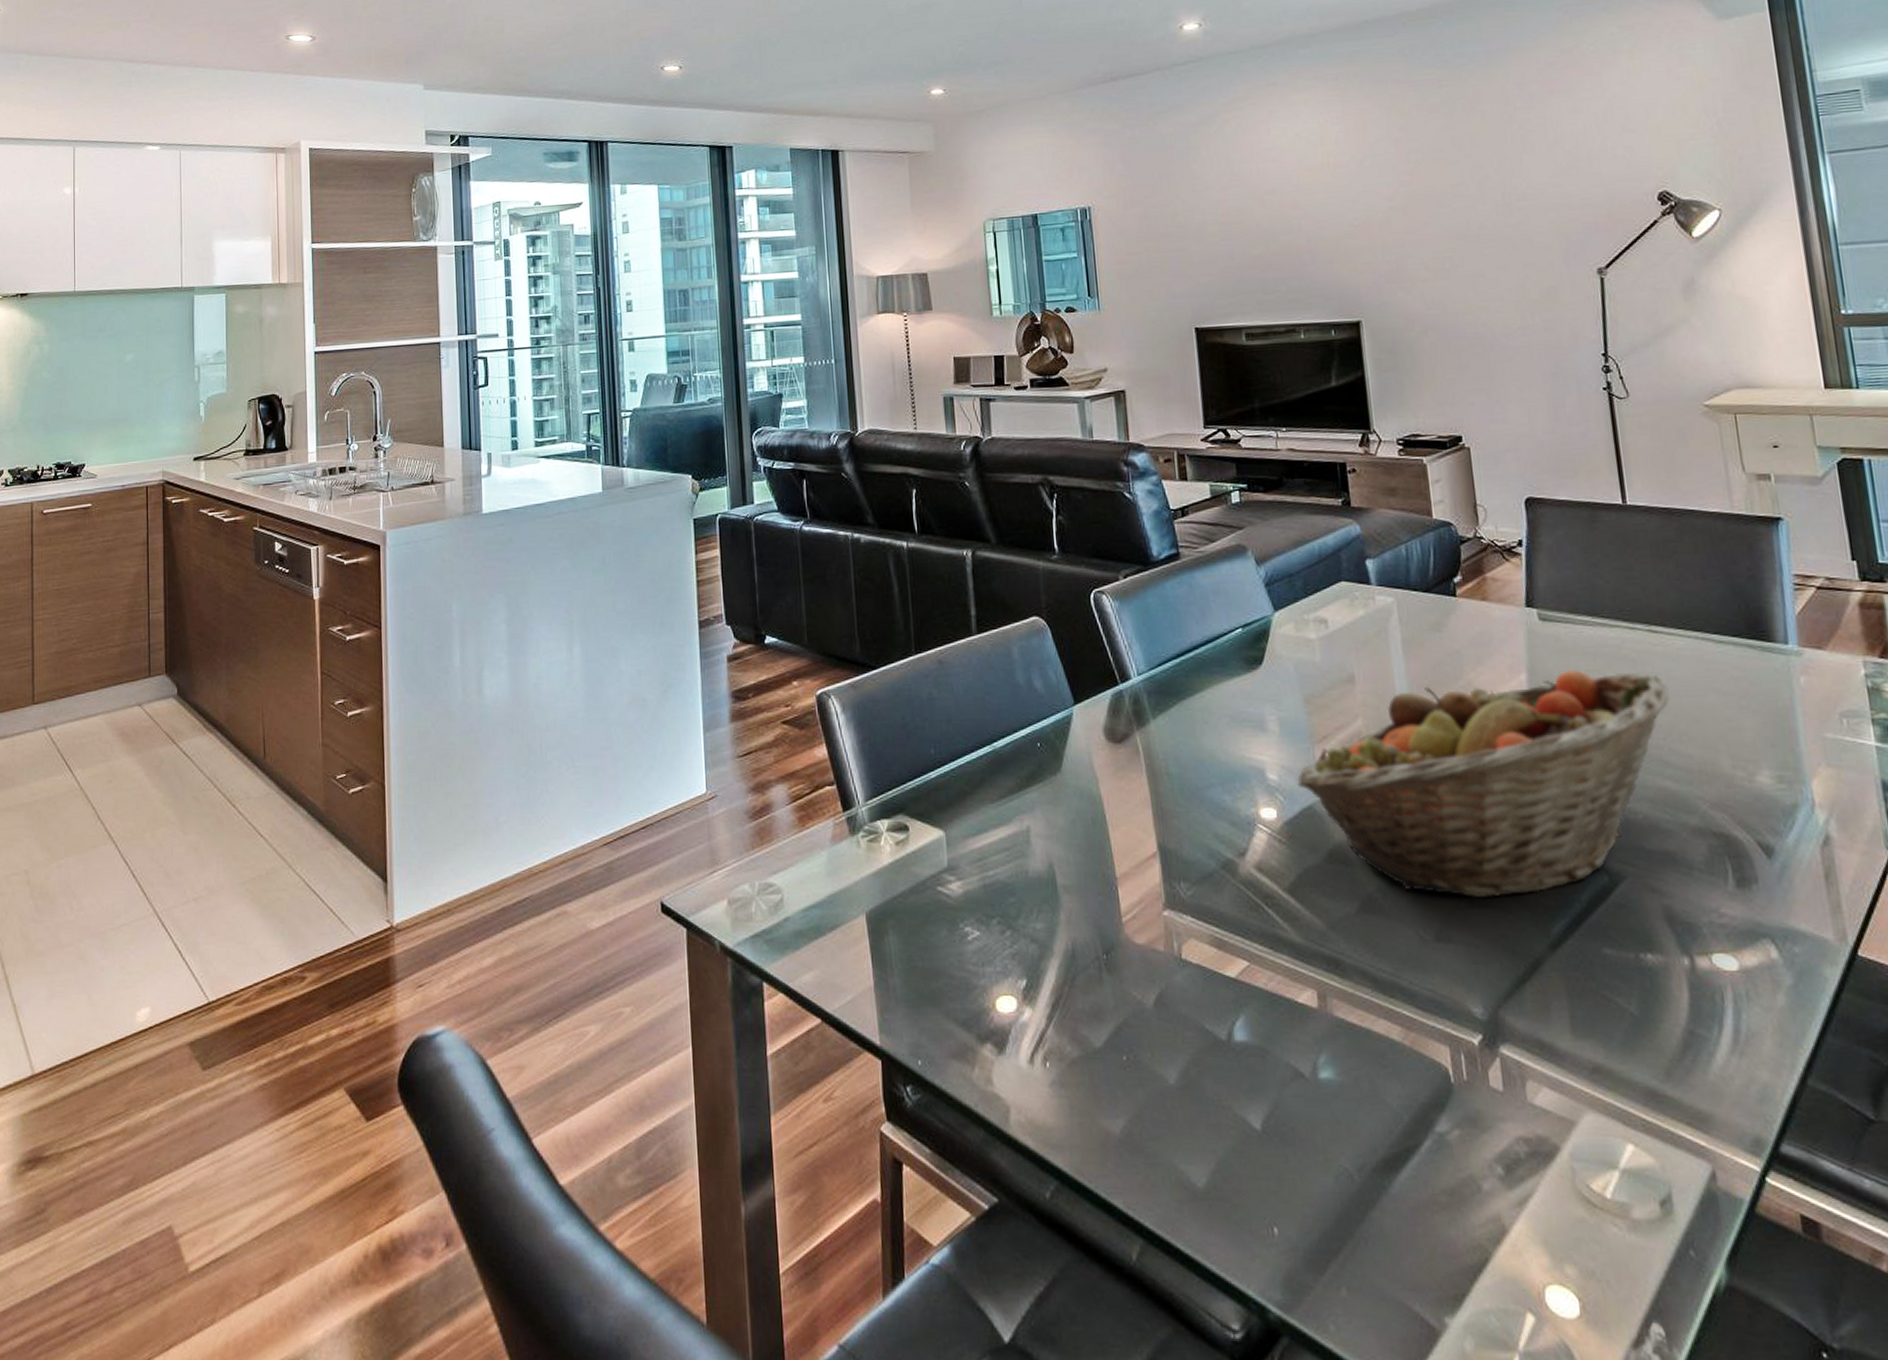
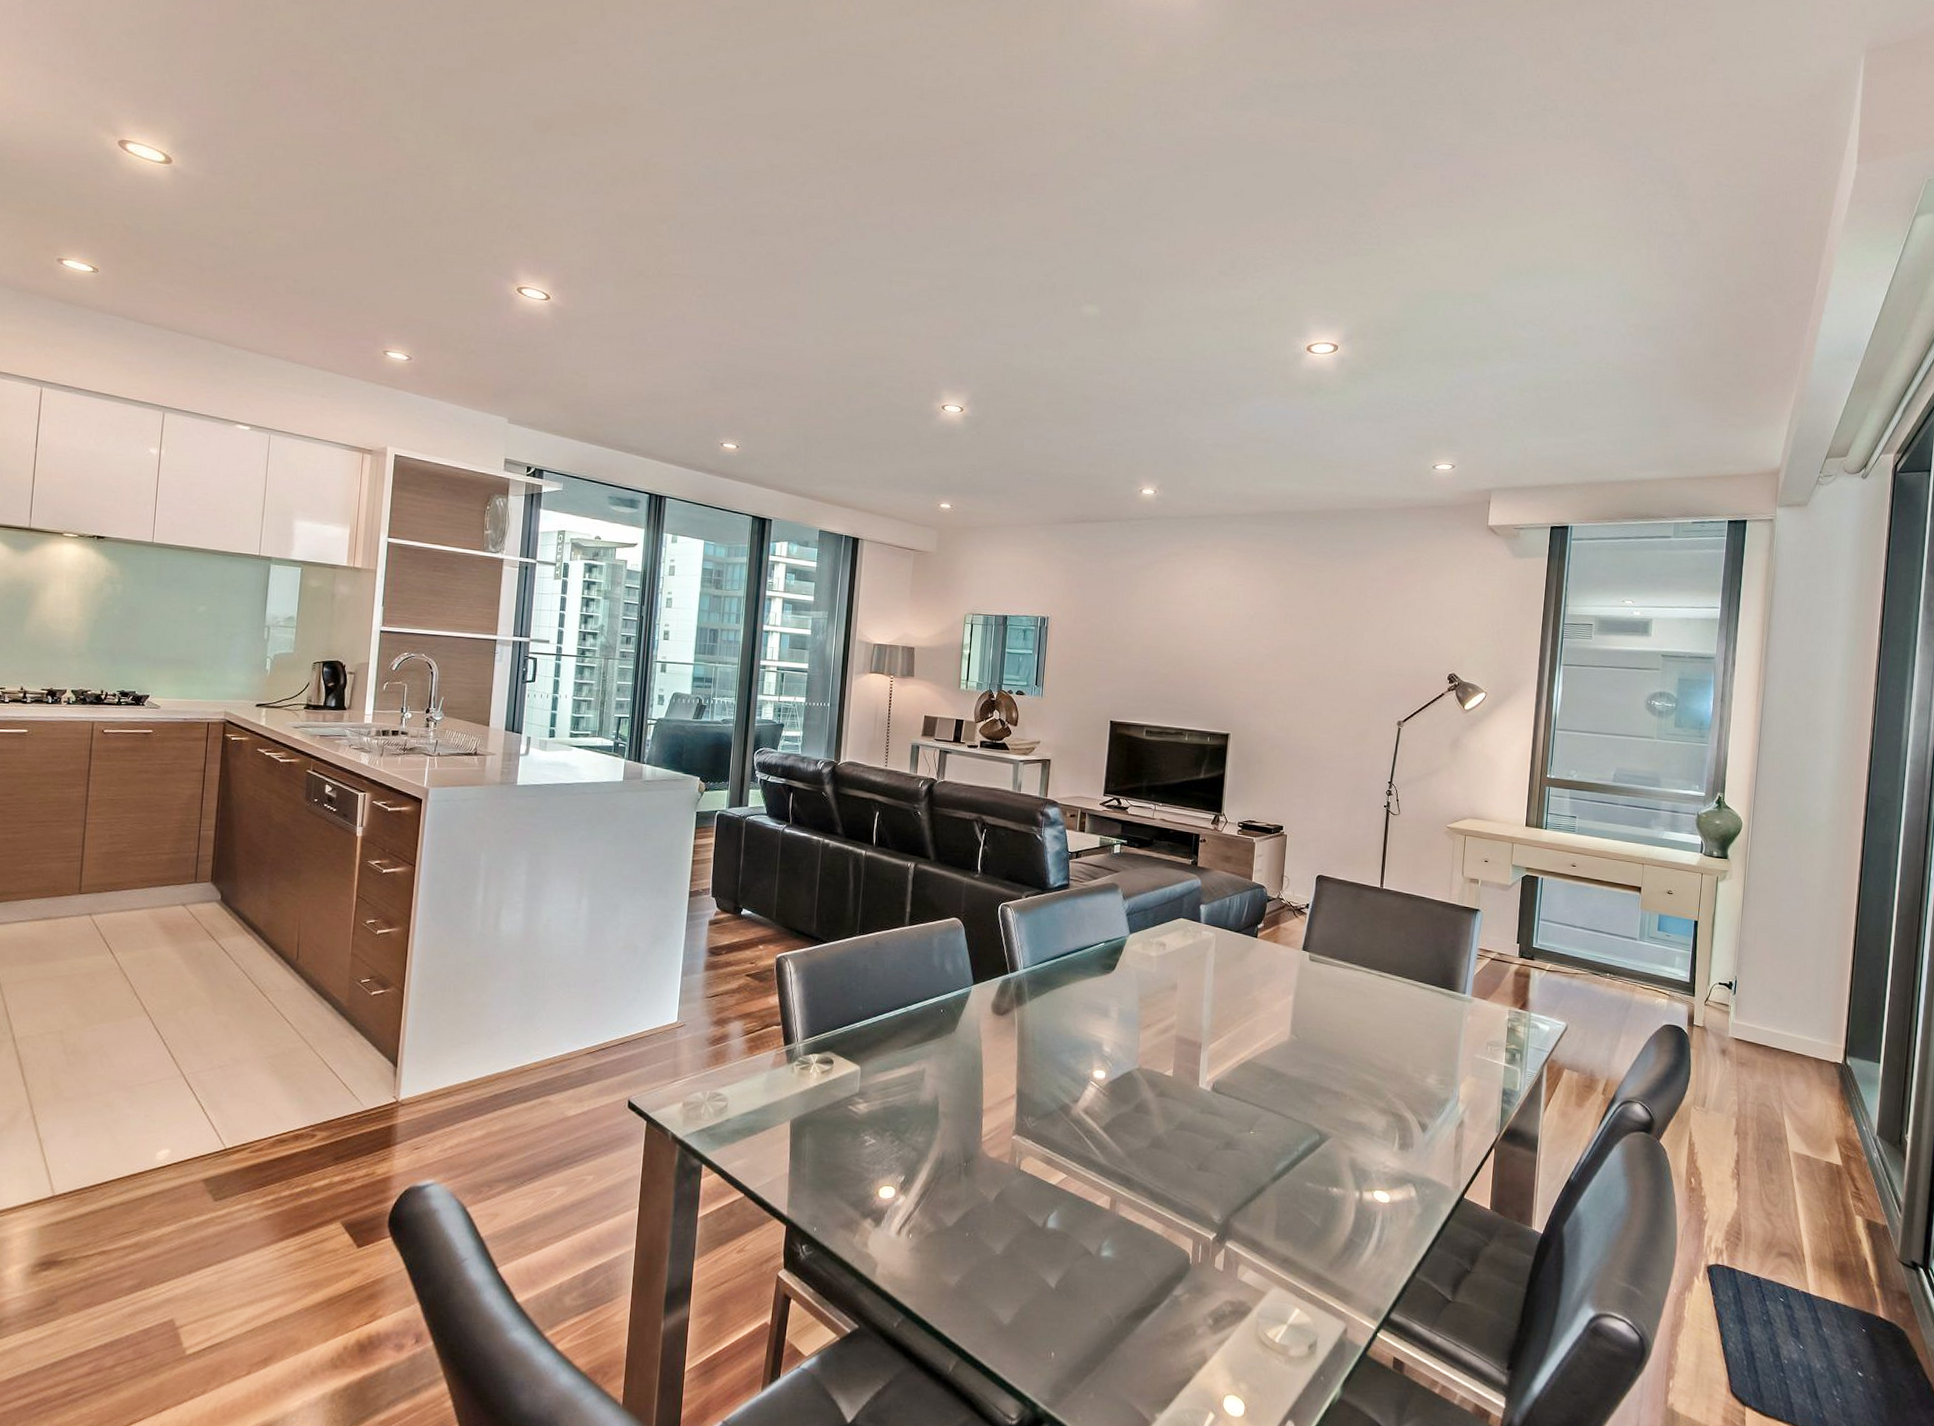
fruit basket: present [1297,668,1670,899] -> none [1123,995,1384,1145]

